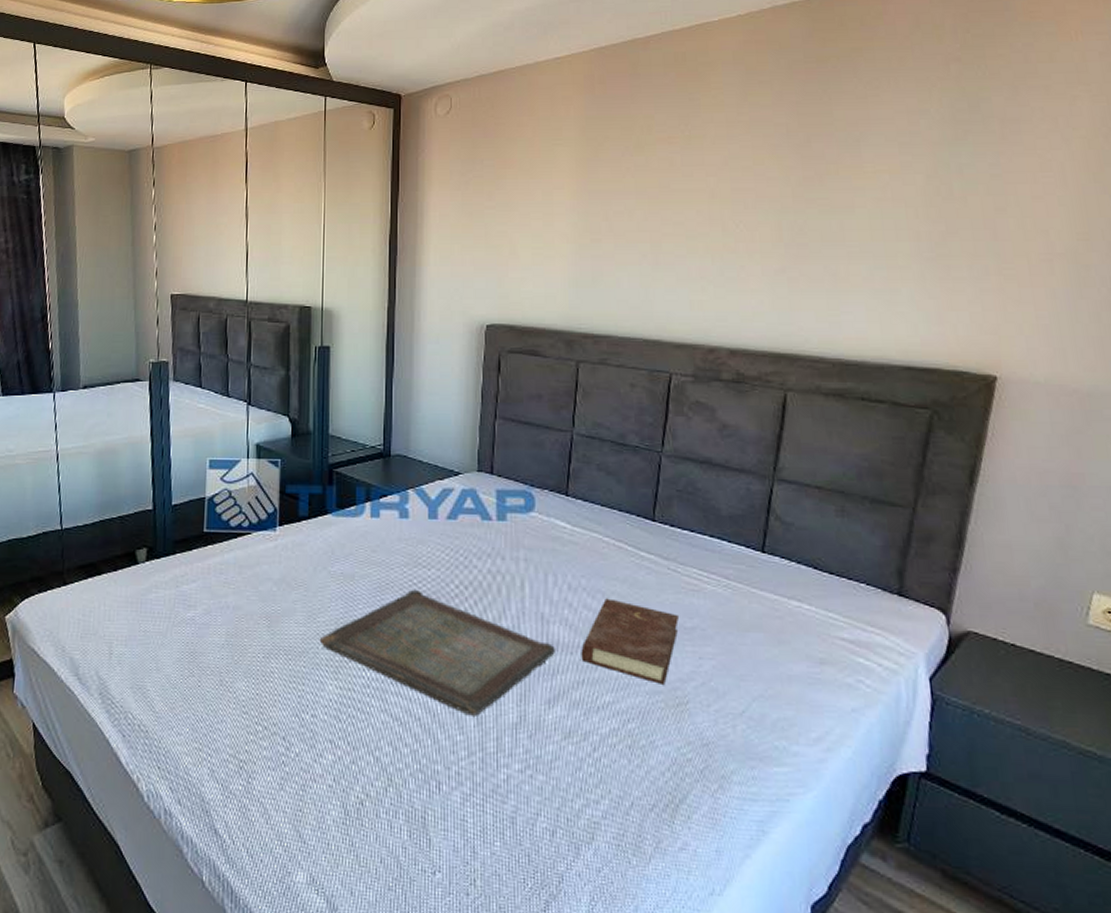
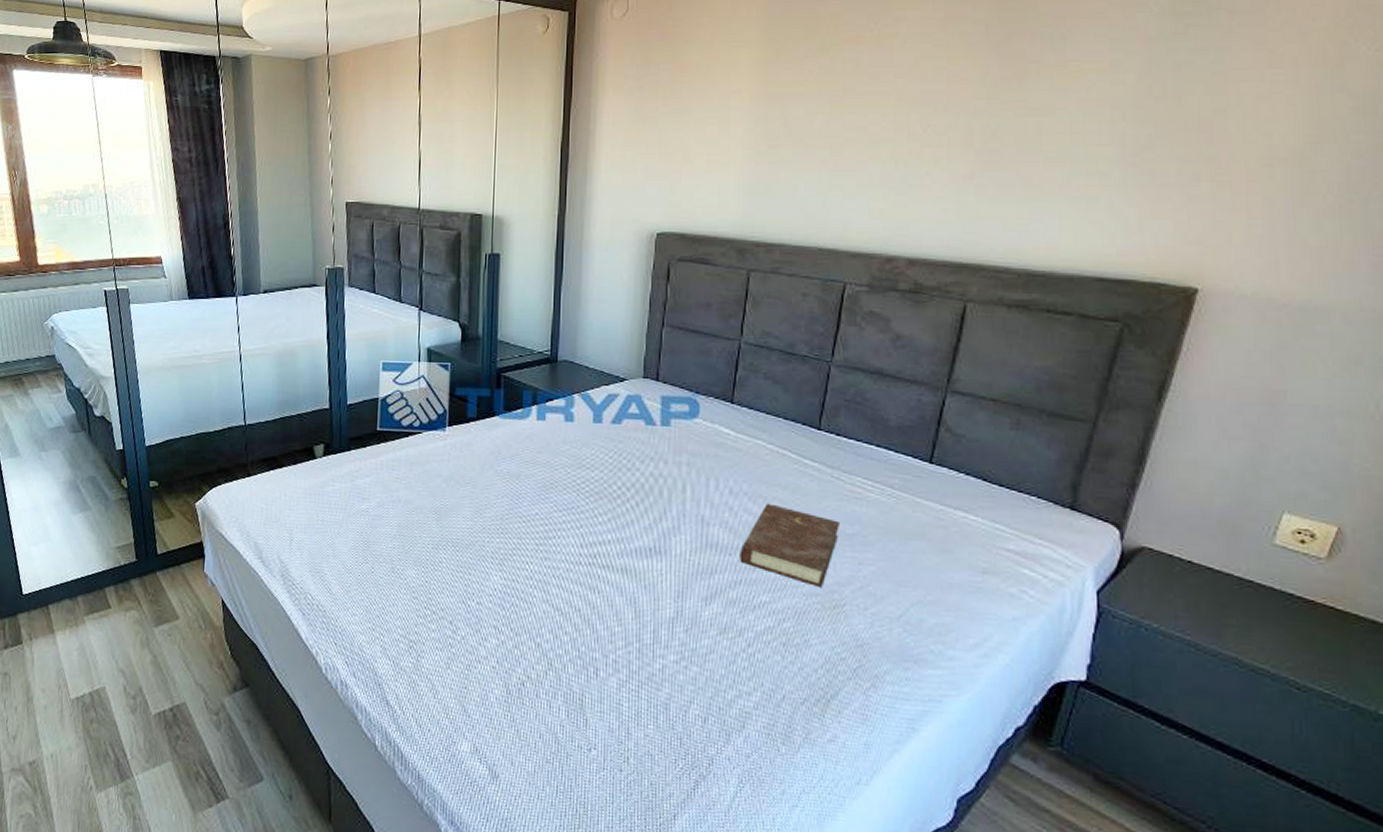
serving tray: present [319,590,555,716] -> none [485,490,714,610]

